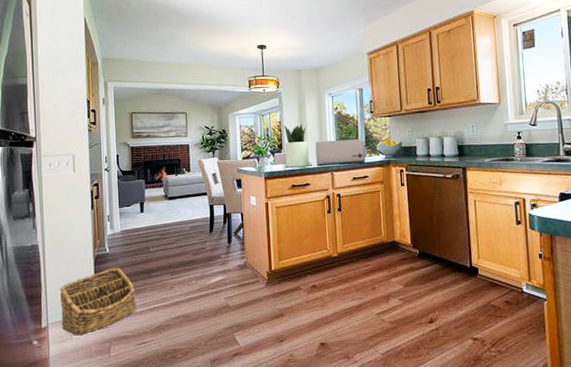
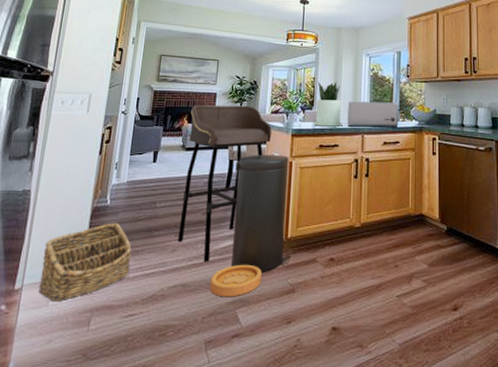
bar stool: none [168,153,245,296] -> present [178,104,271,262]
pet bowl: none [208,295,253,324] -> present [210,264,262,297]
pedal bin: none [216,197,277,301] -> present [231,155,291,272]

